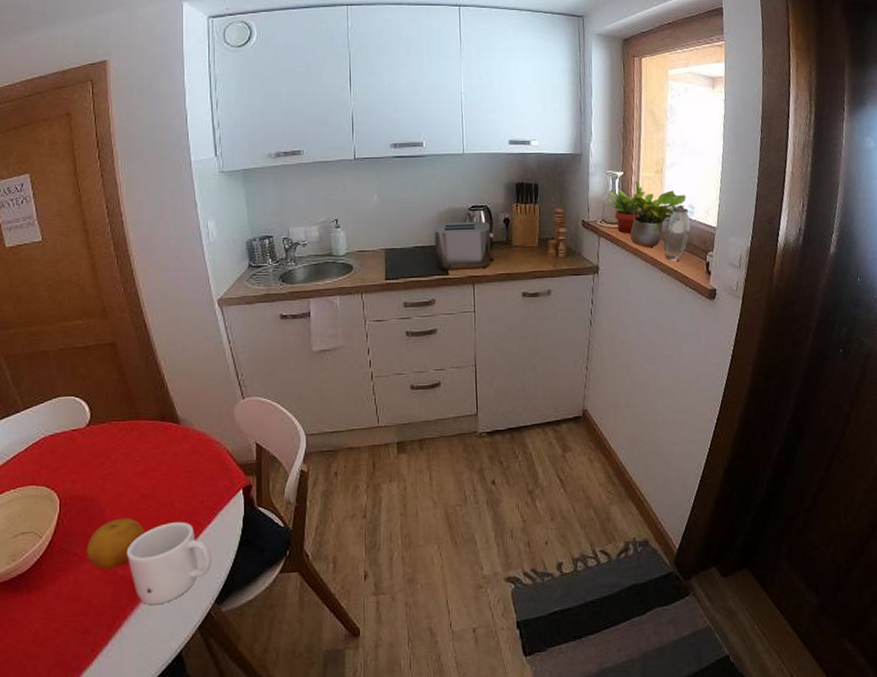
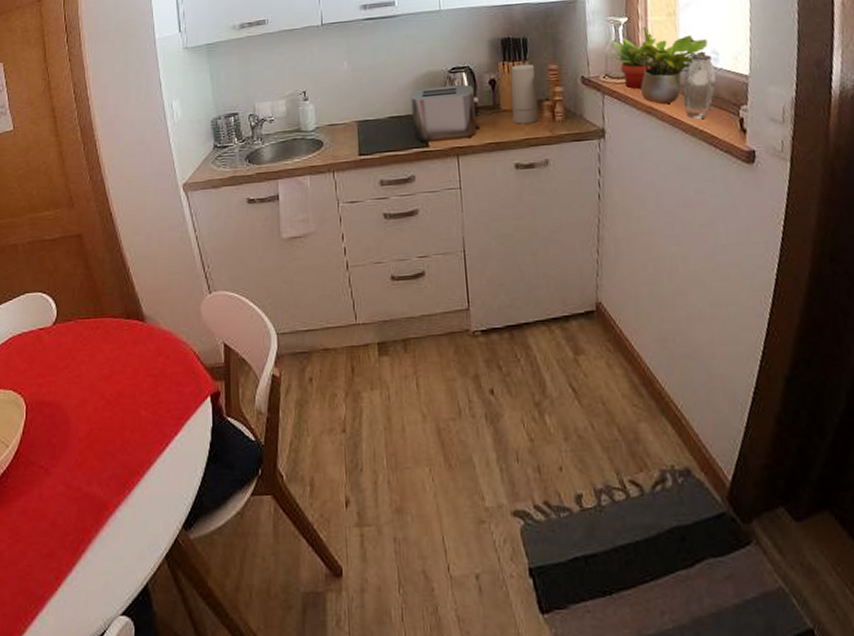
fruit: present [86,517,145,570] -> none [51,426,110,485]
mug: present [126,522,211,606] -> none [91,433,178,528]
canister: none [522,206,545,259] -> present [510,64,539,124]

